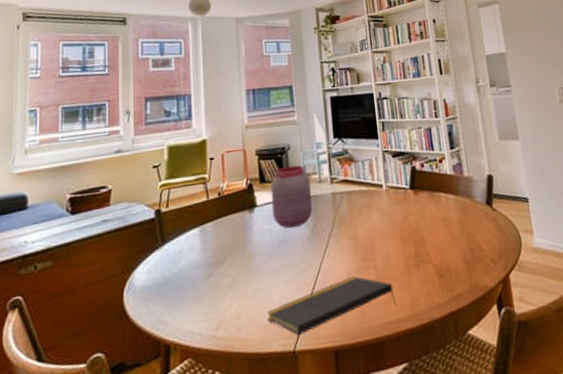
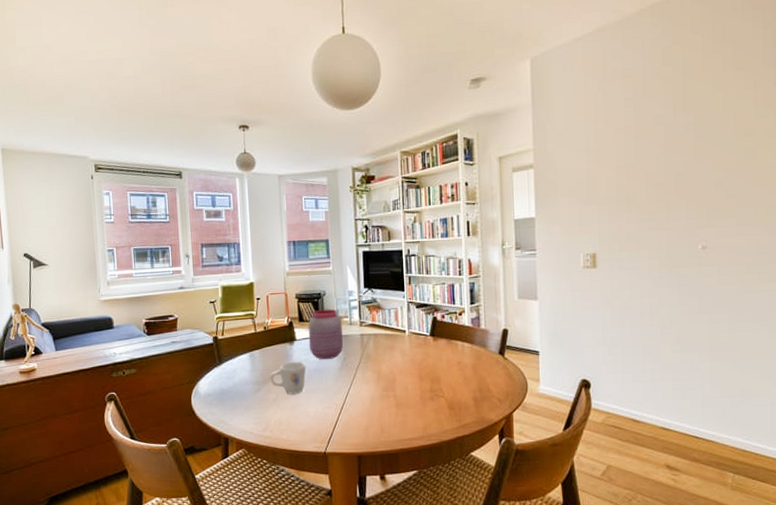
mug: none [225,232,270,277] -> present [270,361,307,394]
notepad: present [267,275,397,336] -> none [304,401,411,442]

